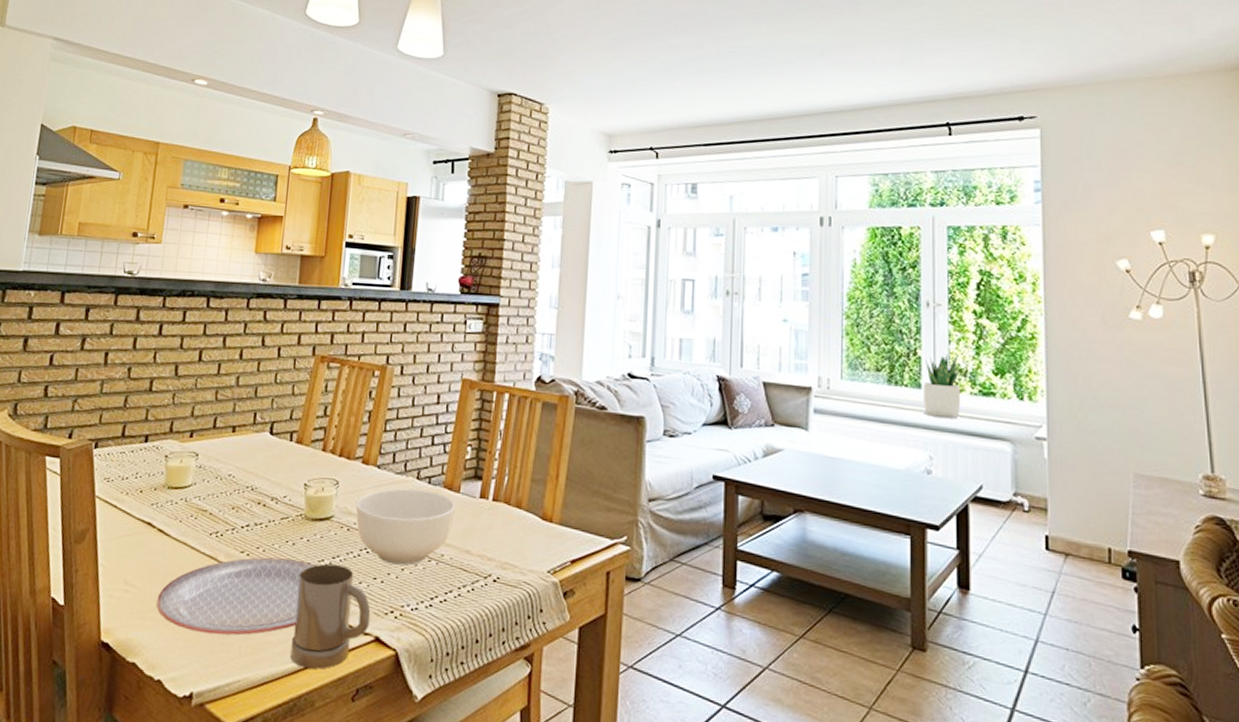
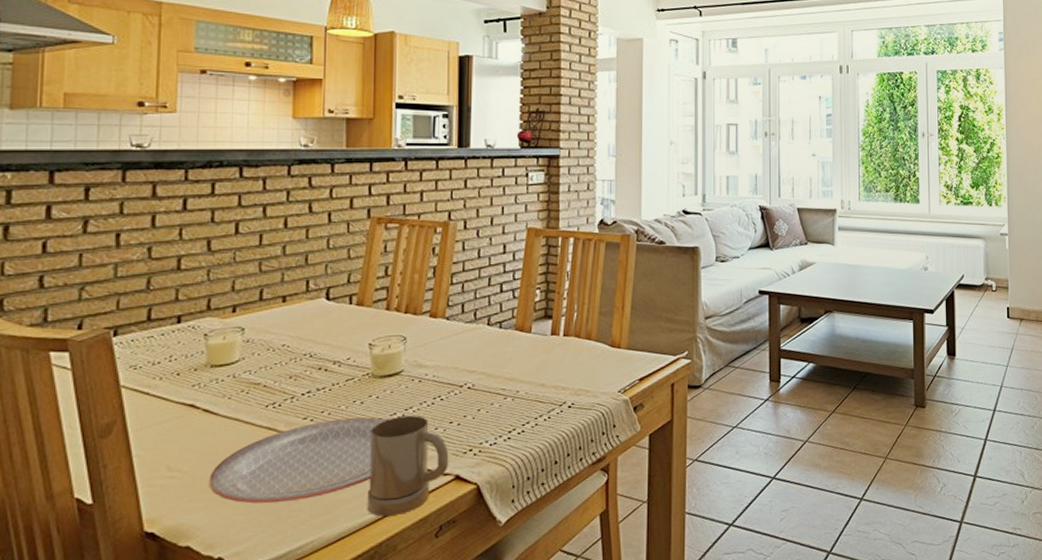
bowl: present [355,488,456,565] -> none [426,335,529,407]
planter: present [924,354,961,418] -> none [921,174,948,225]

